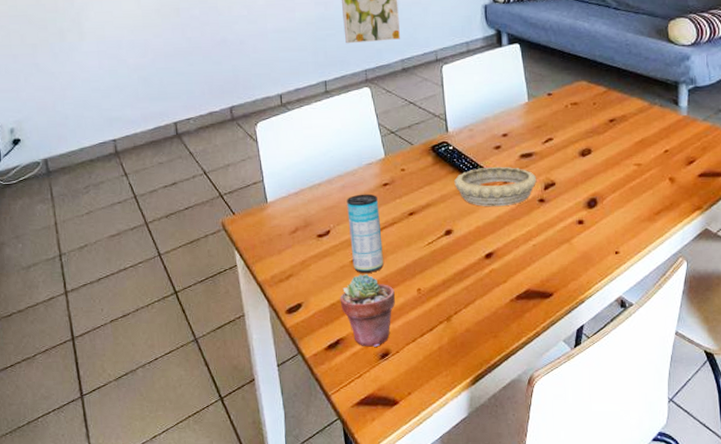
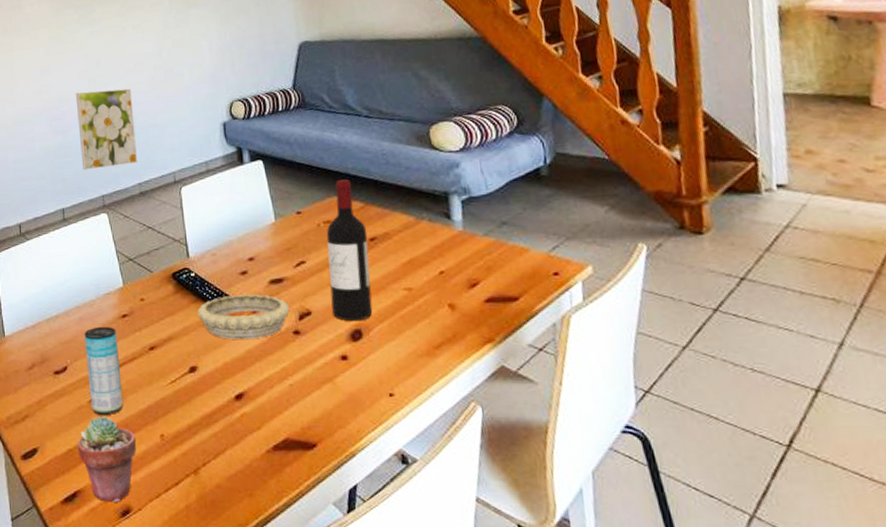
wine bottle: none [572,65,608,192] -> present [326,179,373,322]

